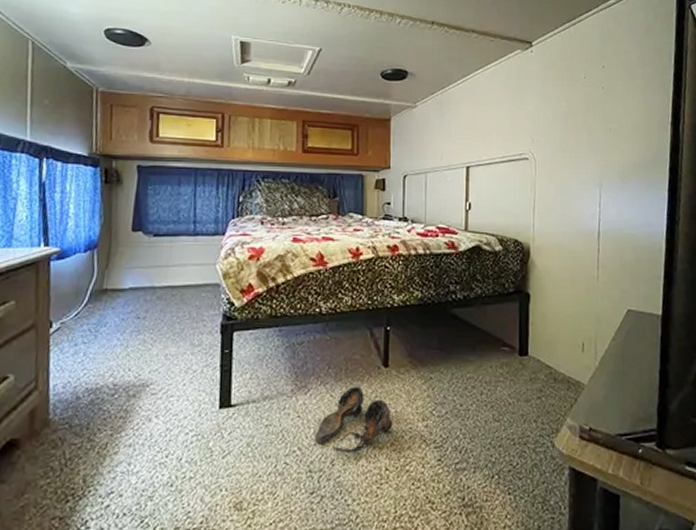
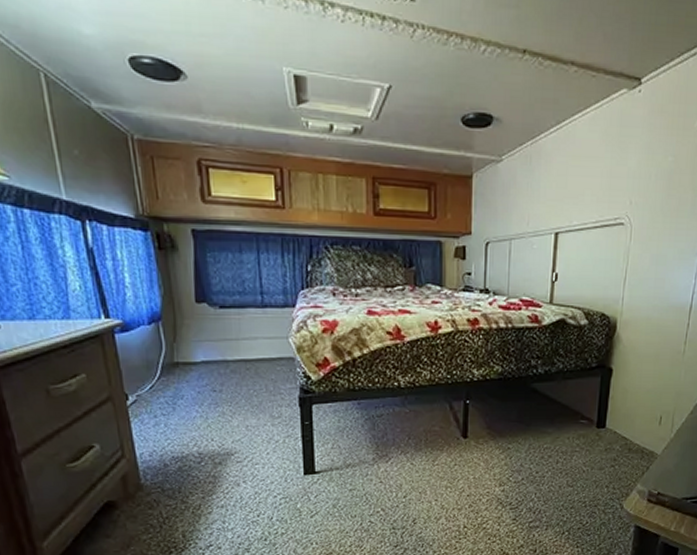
shoes: present [314,386,393,454] -> none [396,455,471,514]

